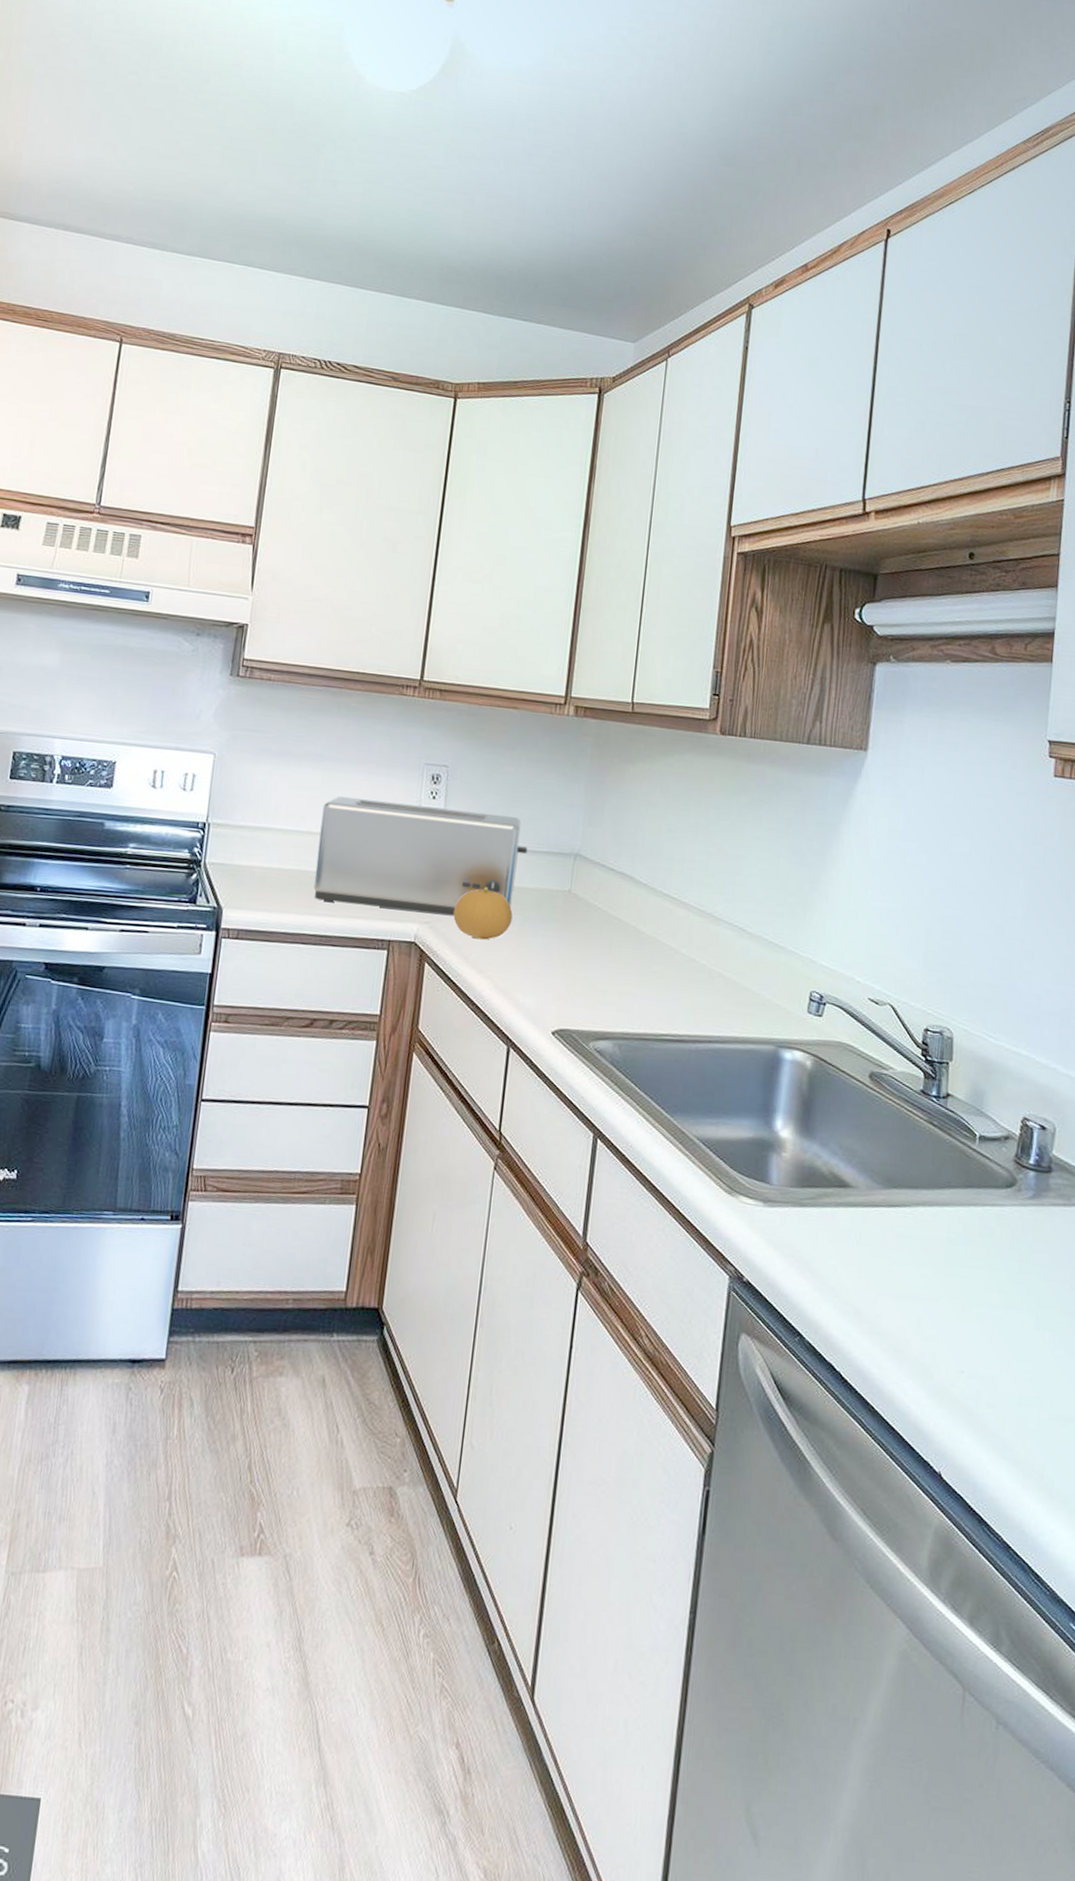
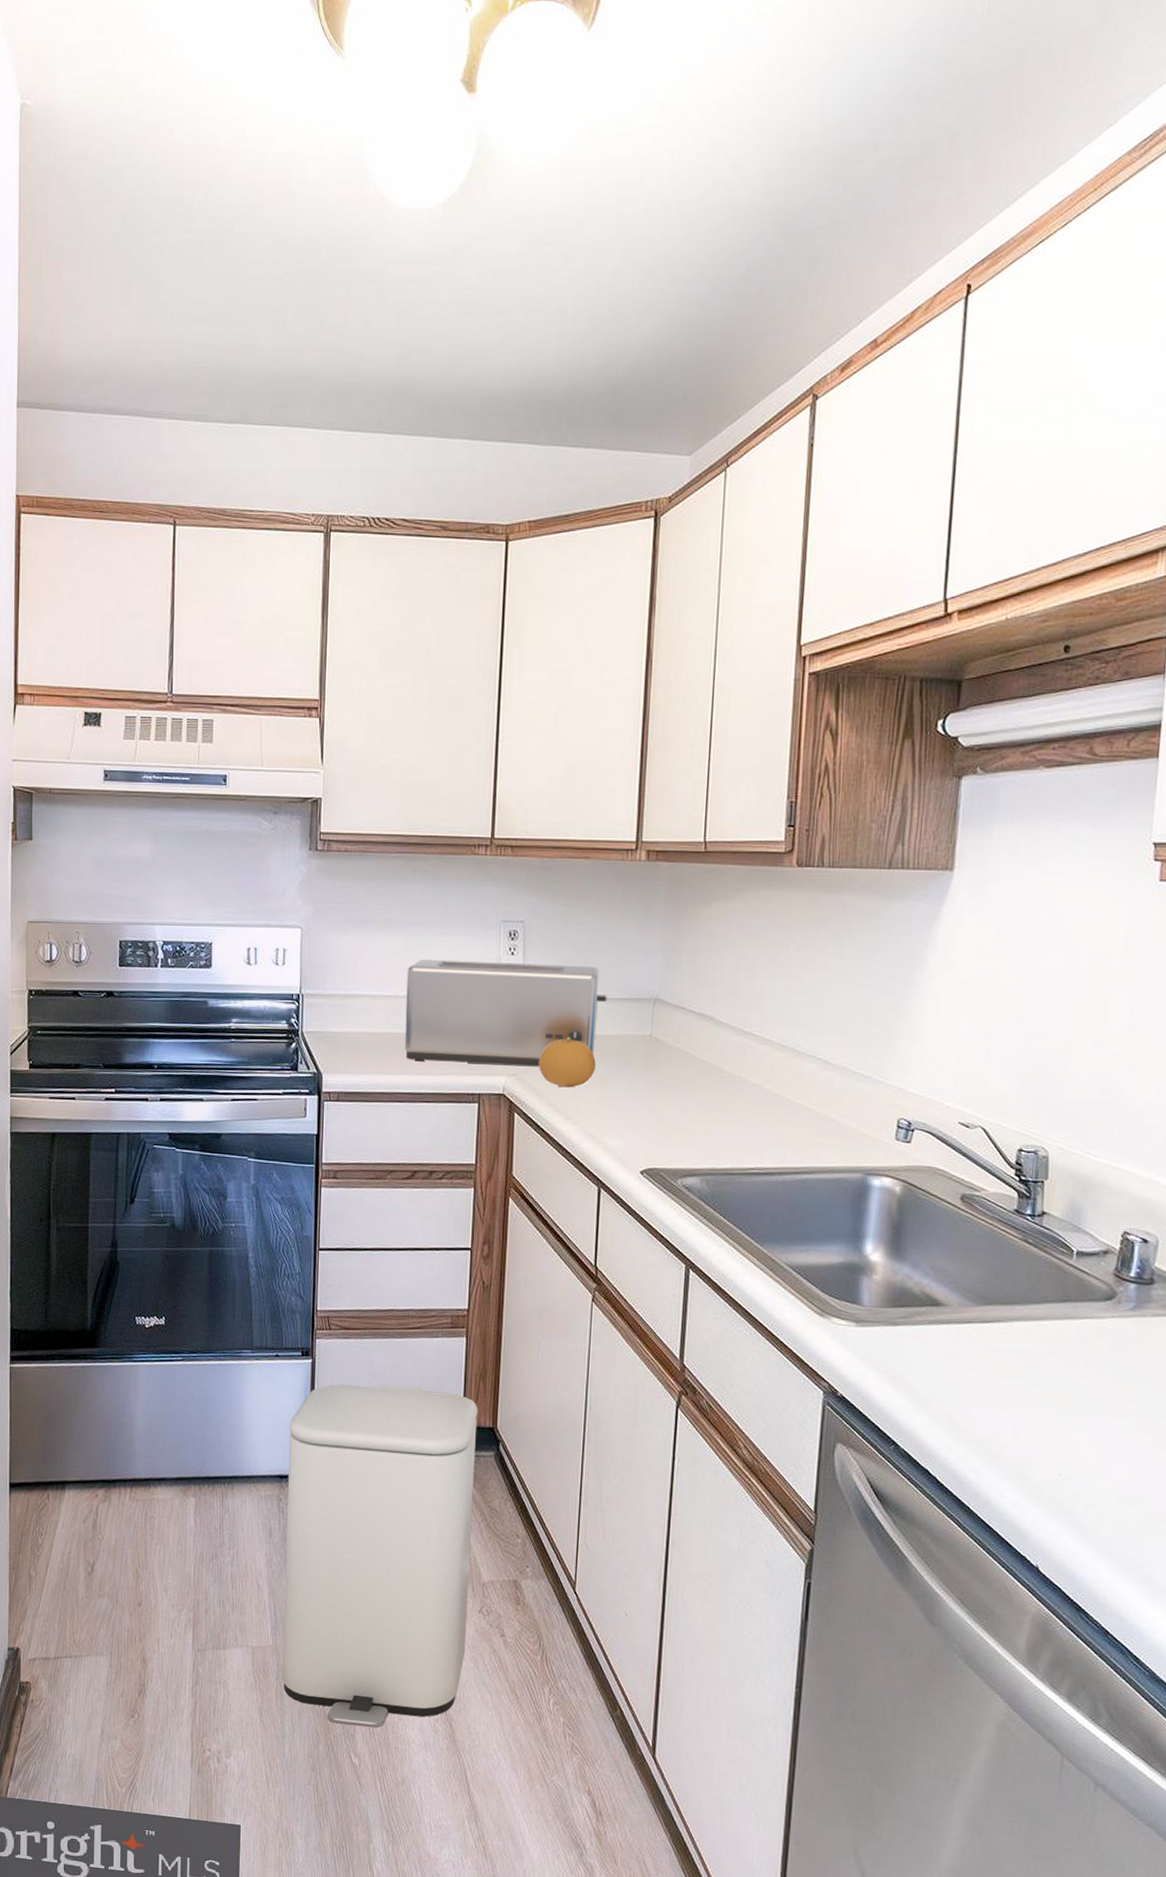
pedal bin: none [110,1254,363,1670] -> present [281,1384,478,1729]

